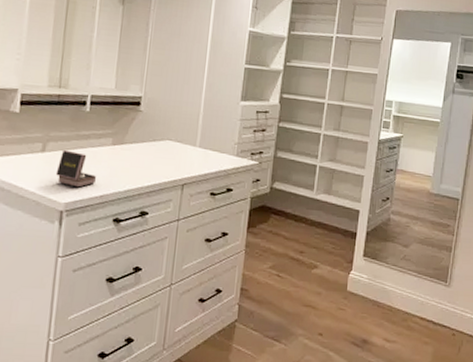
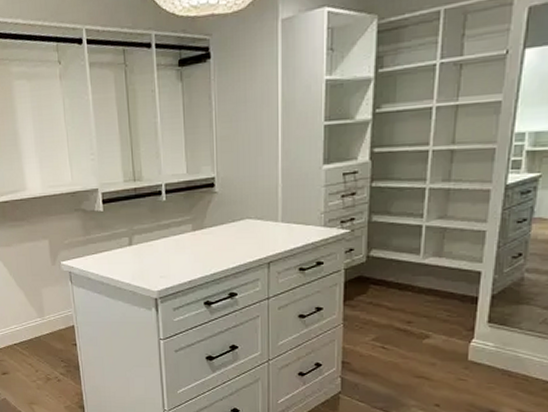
jewelry box: present [55,149,96,188] -> none [145,241,182,276]

